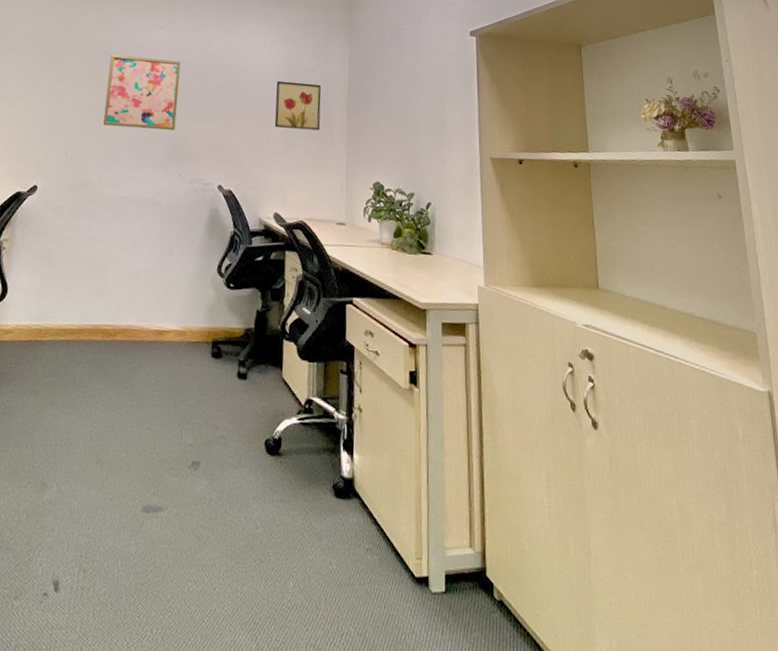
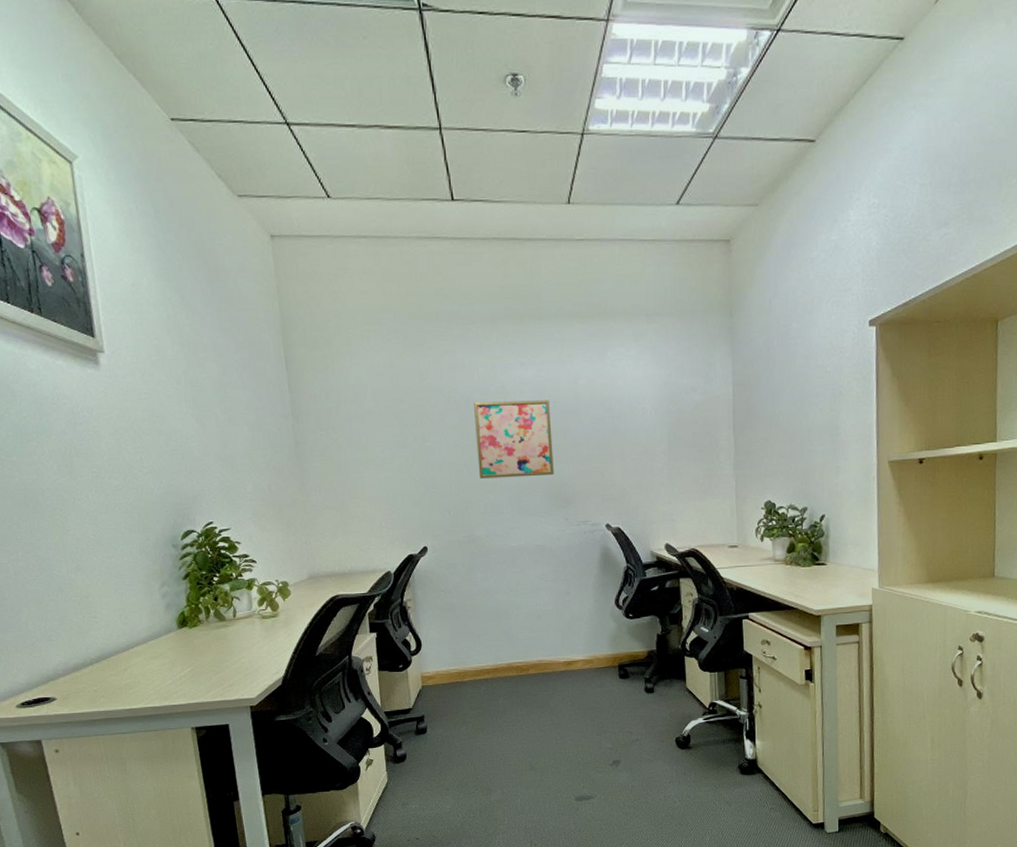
wall art: present [274,80,321,131] -> none [655,405,705,458]

